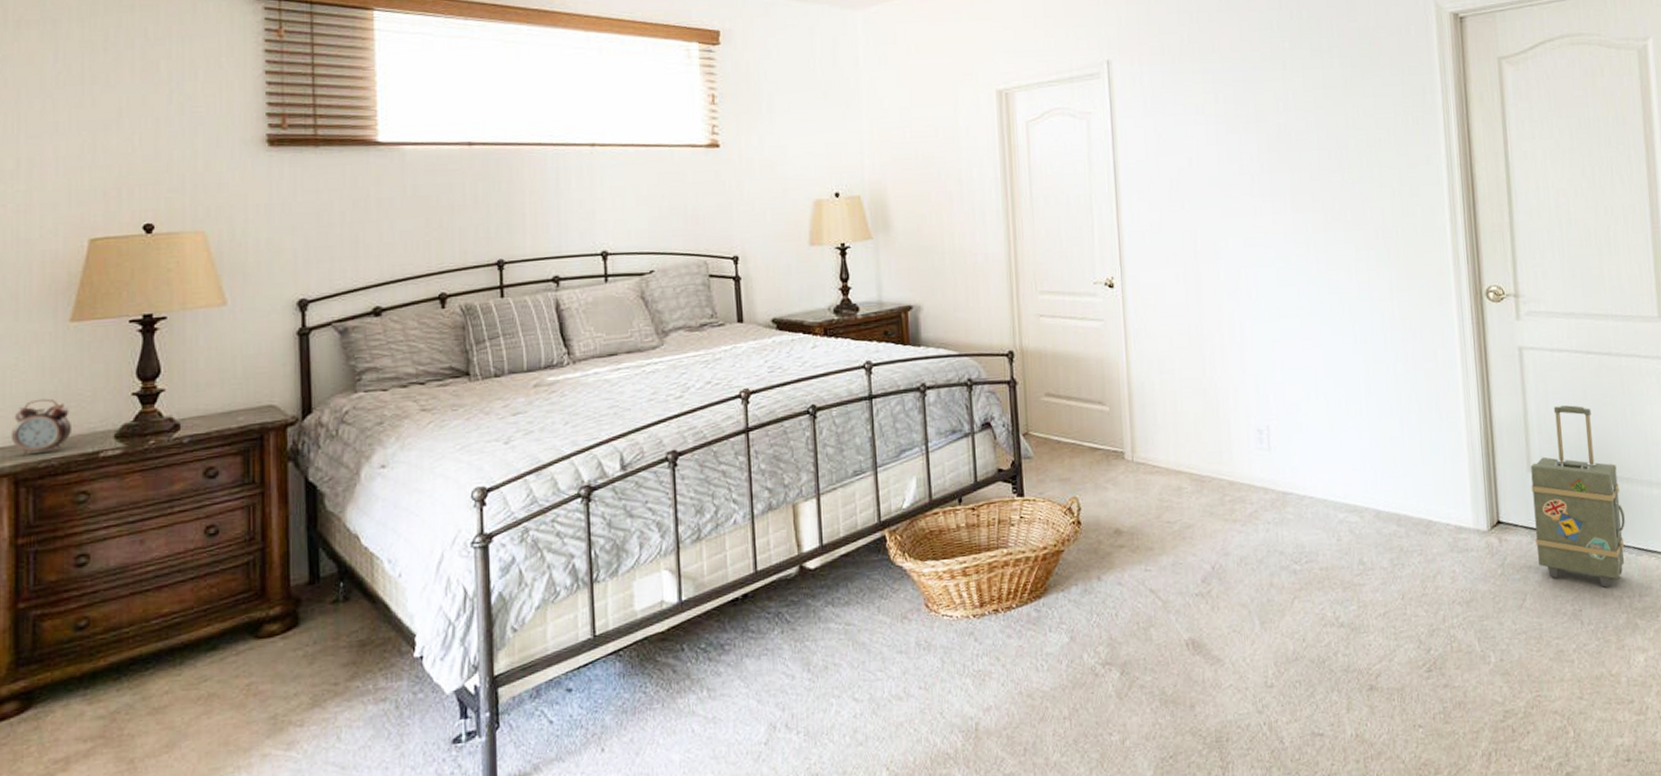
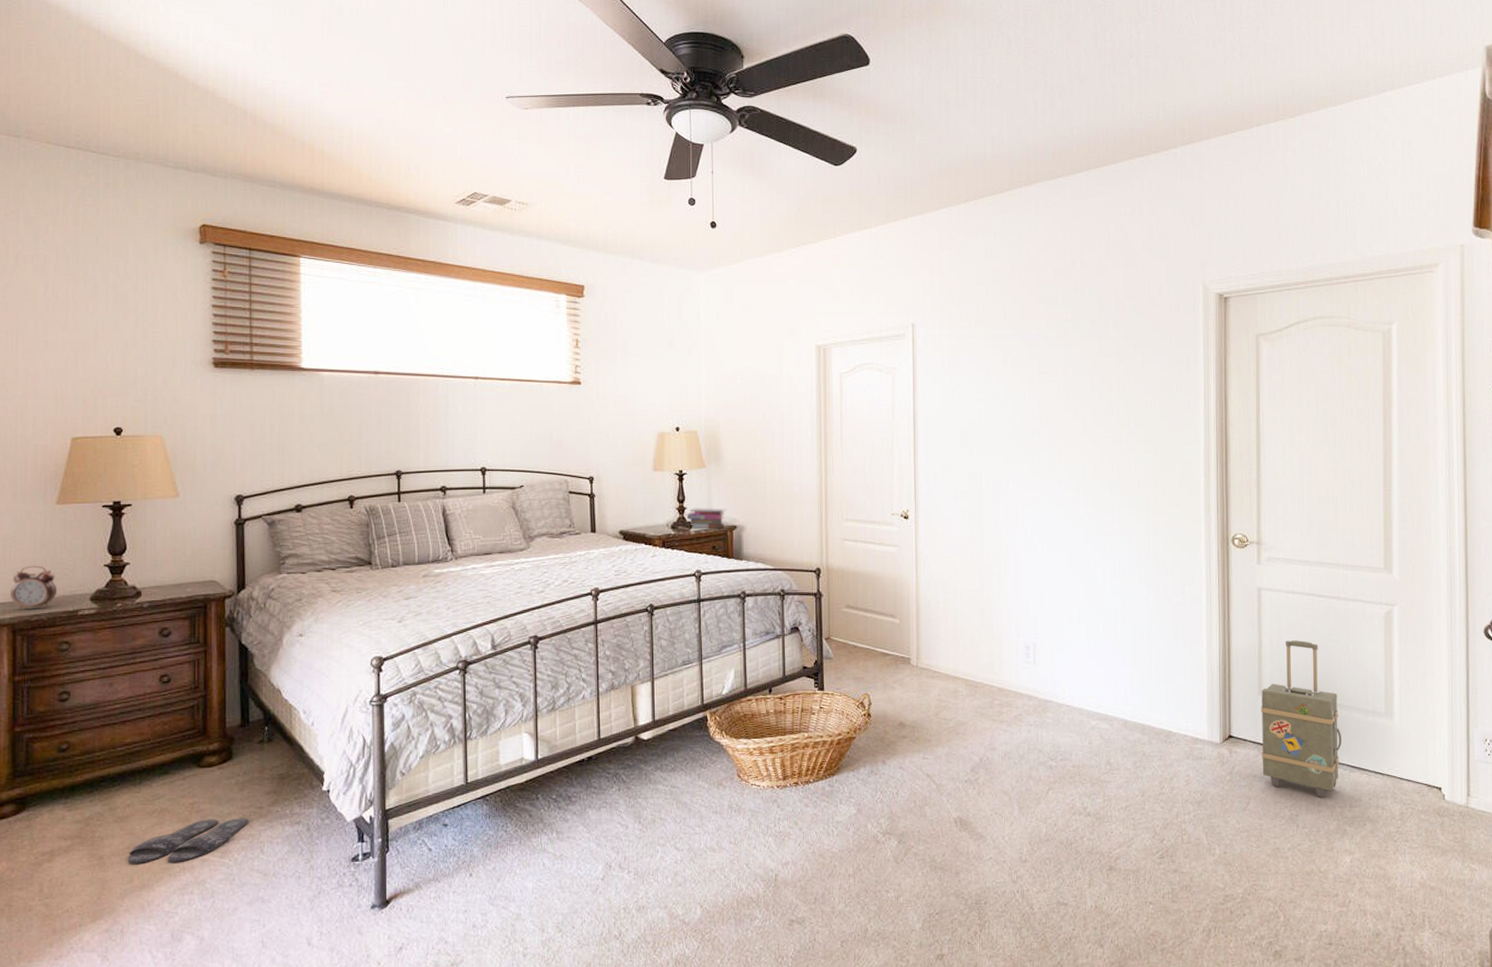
slippers: none [167,698,322,768] -> present [128,818,249,865]
books: none [852,286,900,313] -> present [687,508,728,530]

